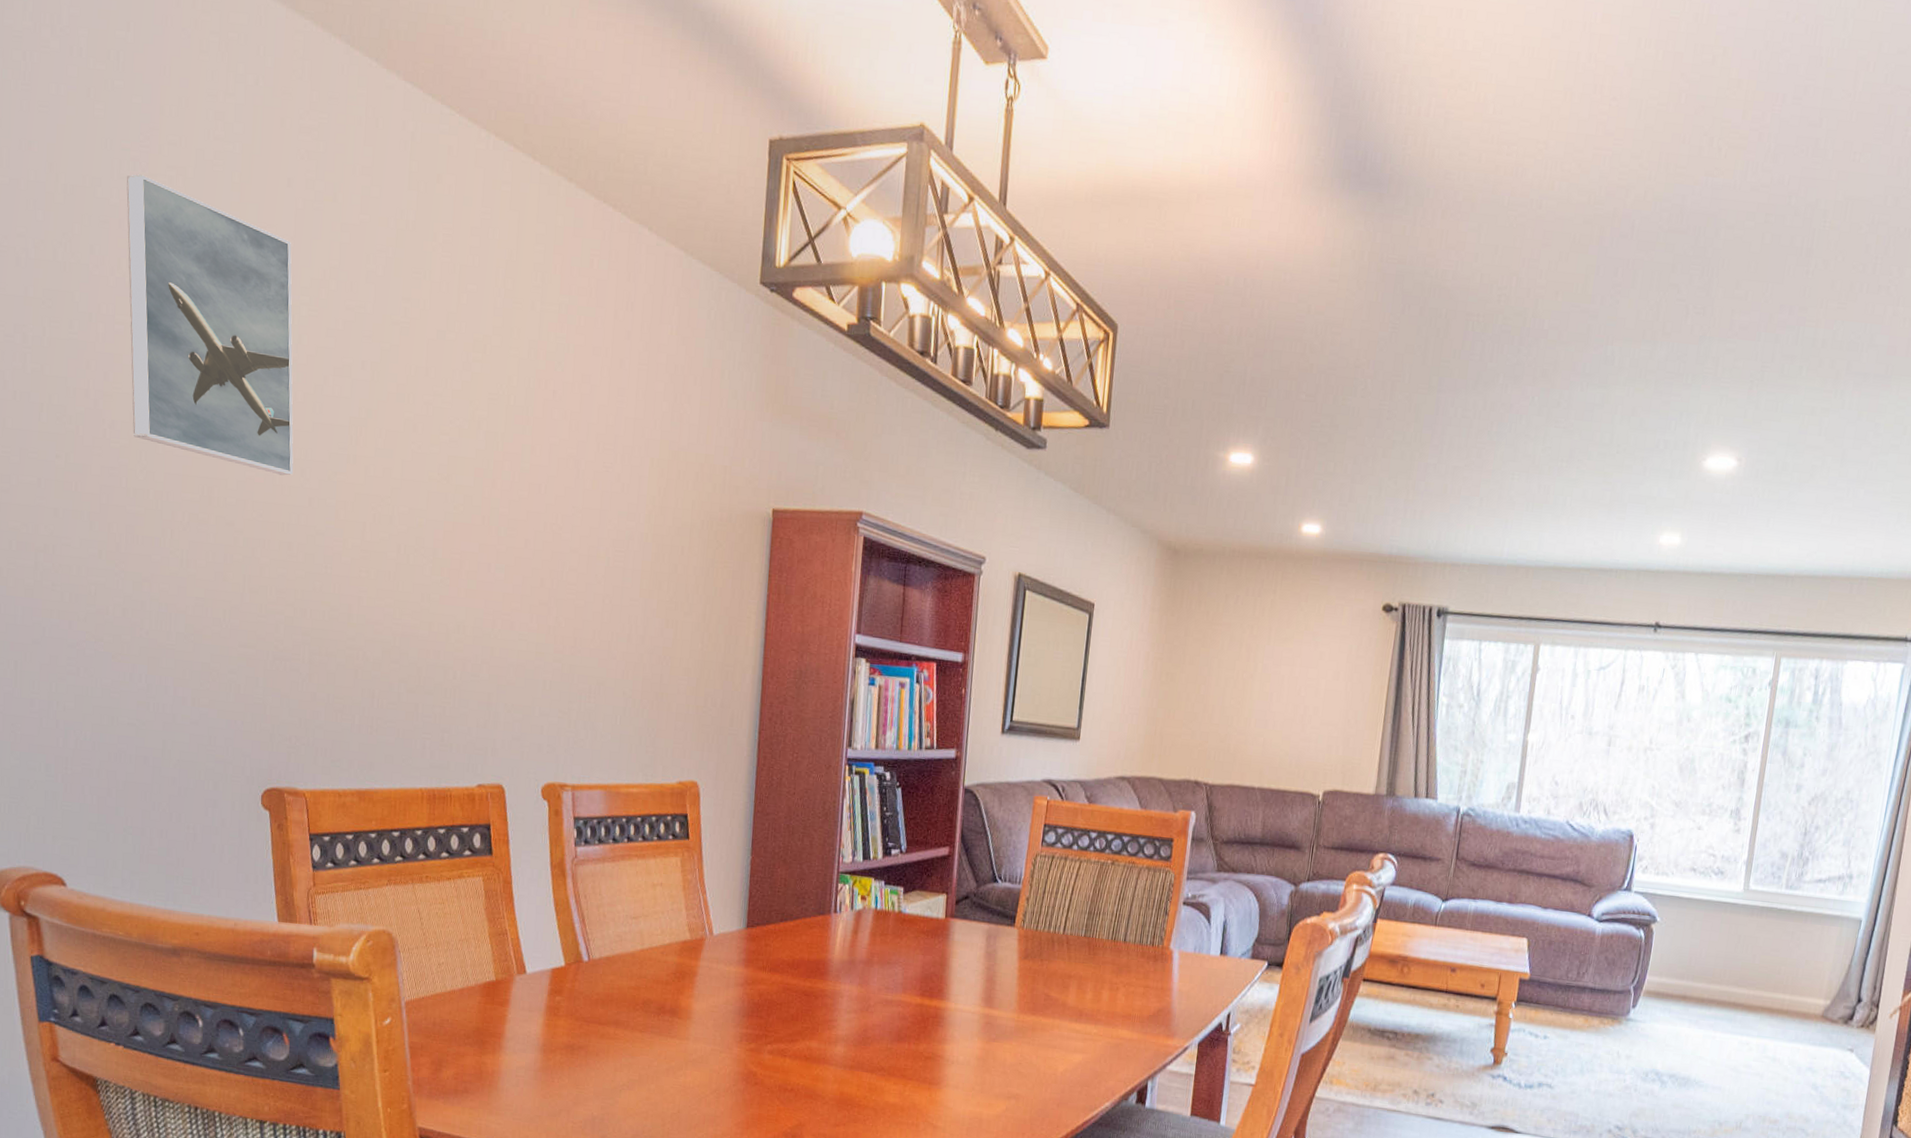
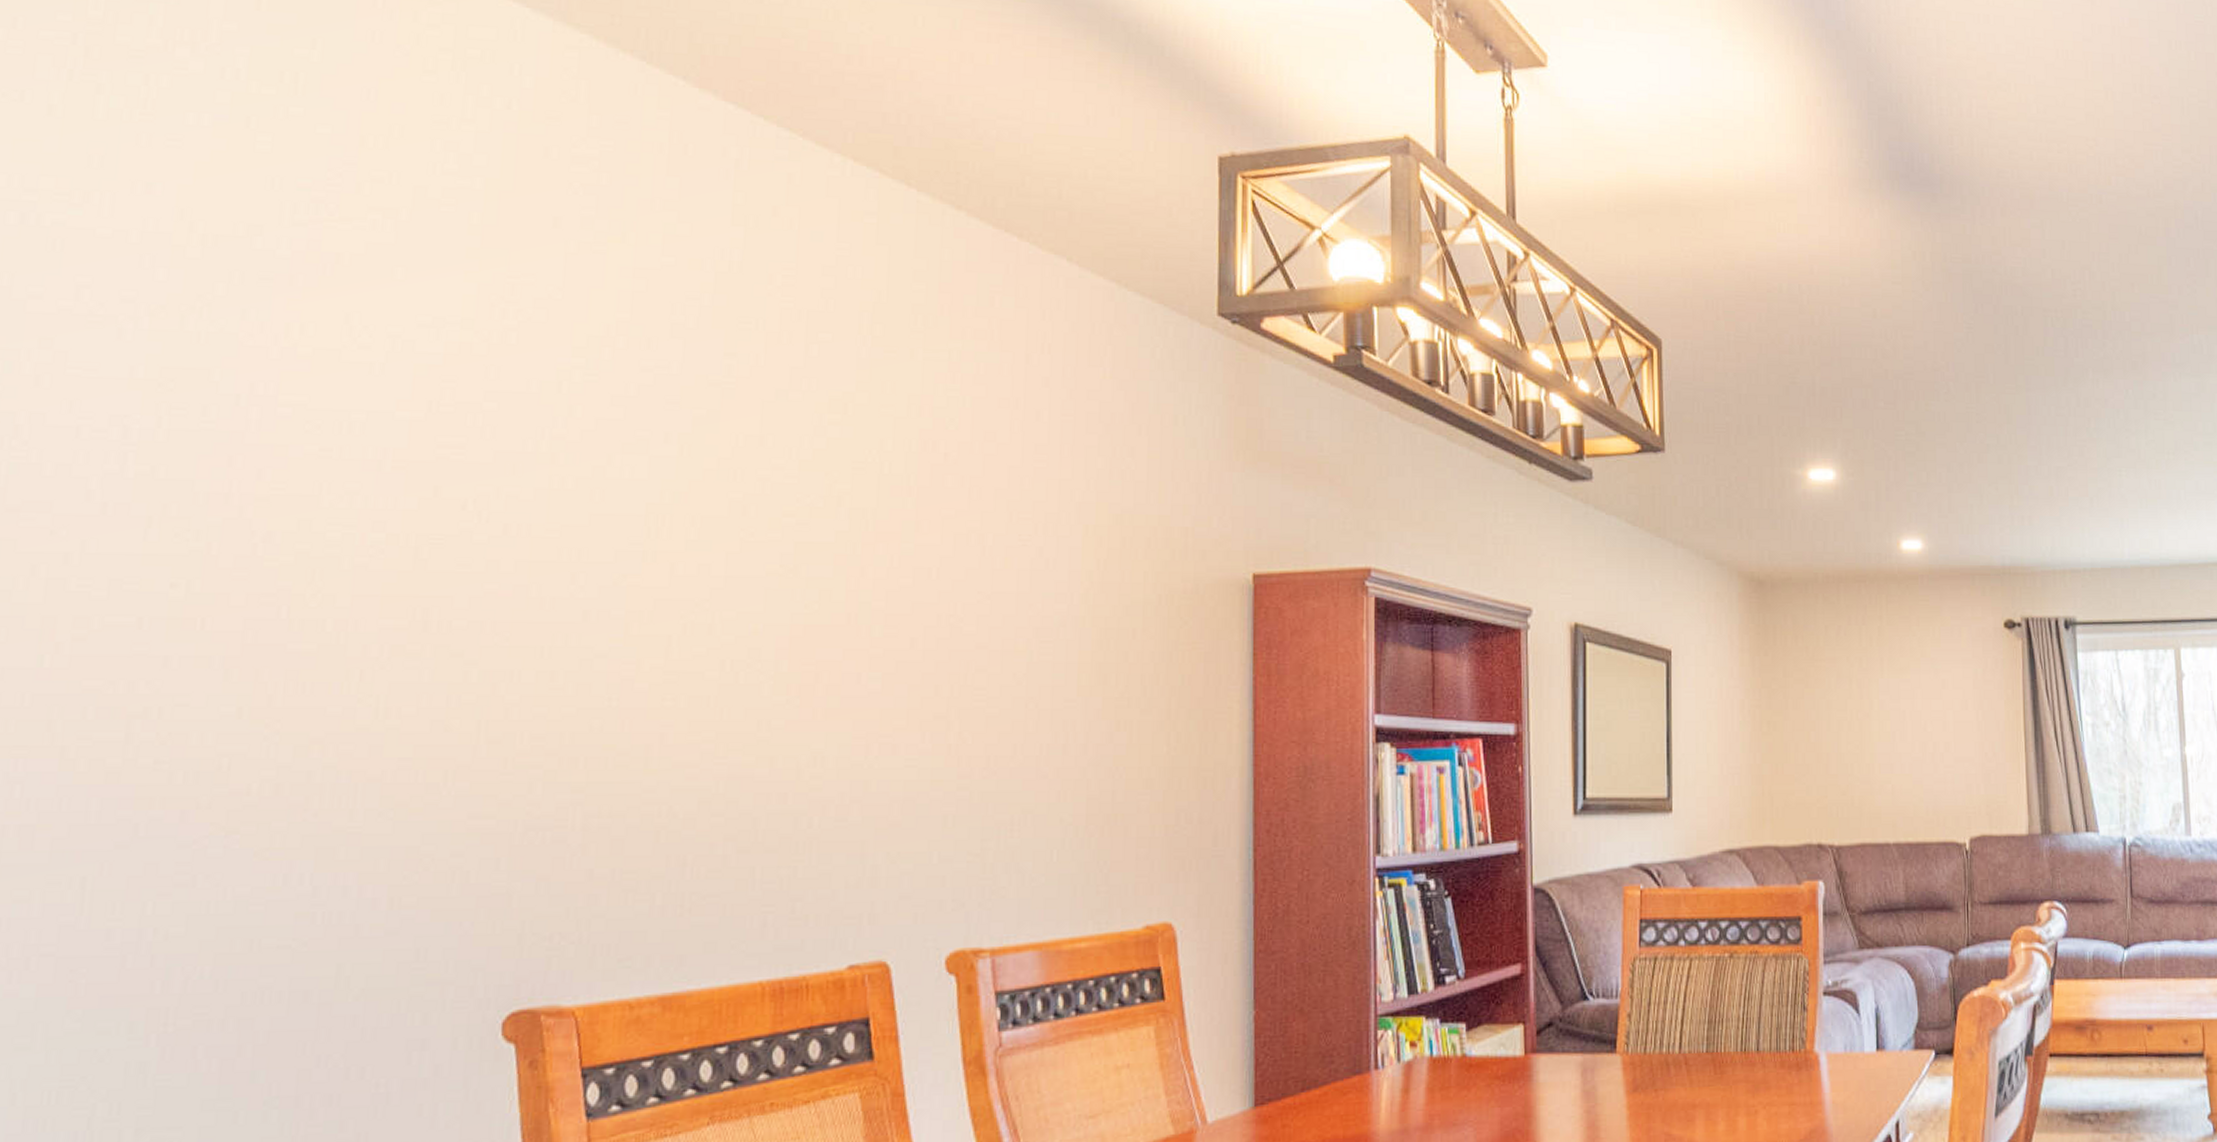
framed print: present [126,174,294,476] -> none [301,219,560,585]

